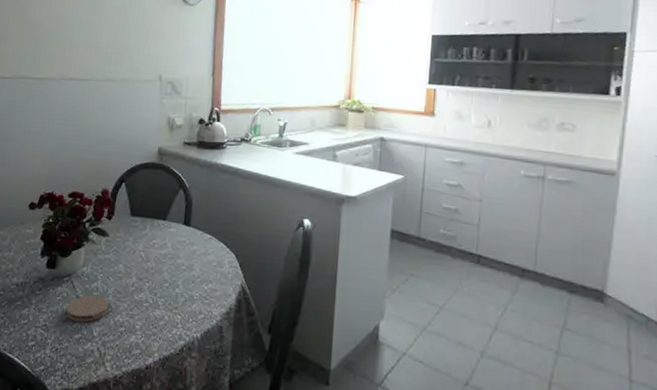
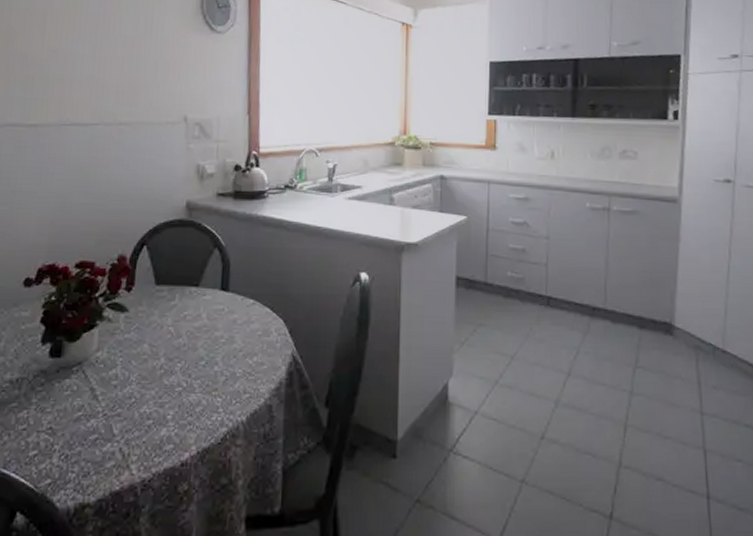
coaster: present [66,295,109,322] -> none [77,384,132,419]

